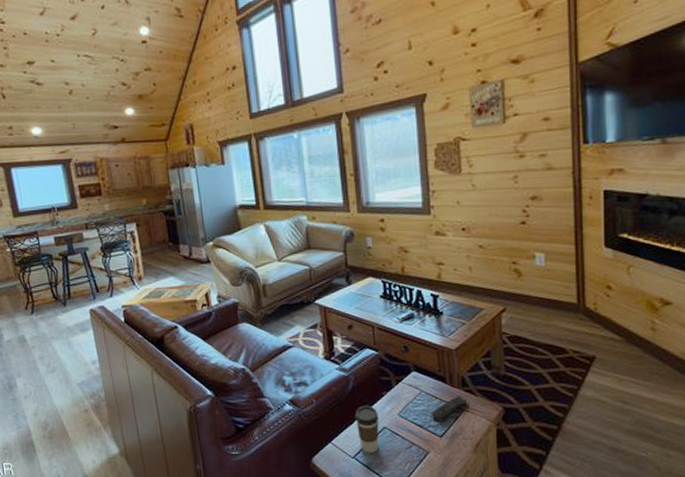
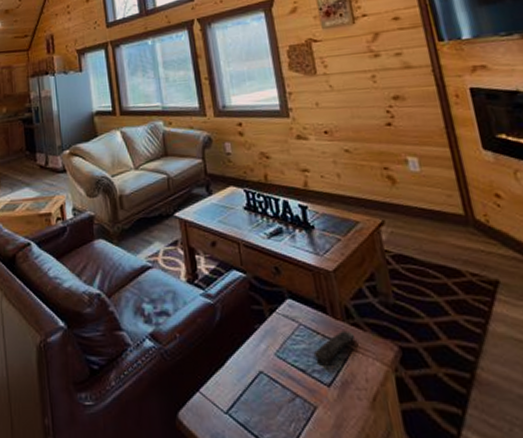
coffee cup: present [355,405,380,453] -> none [225,341,256,407]

